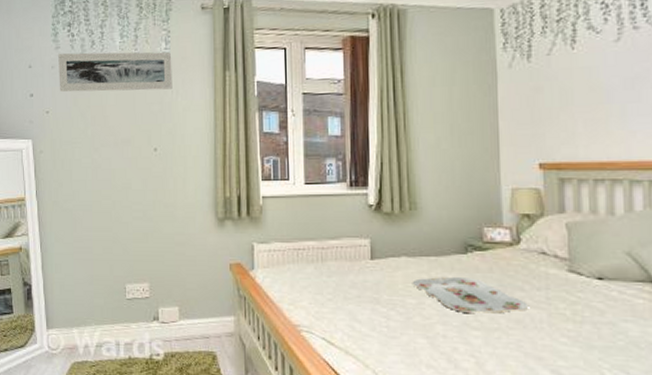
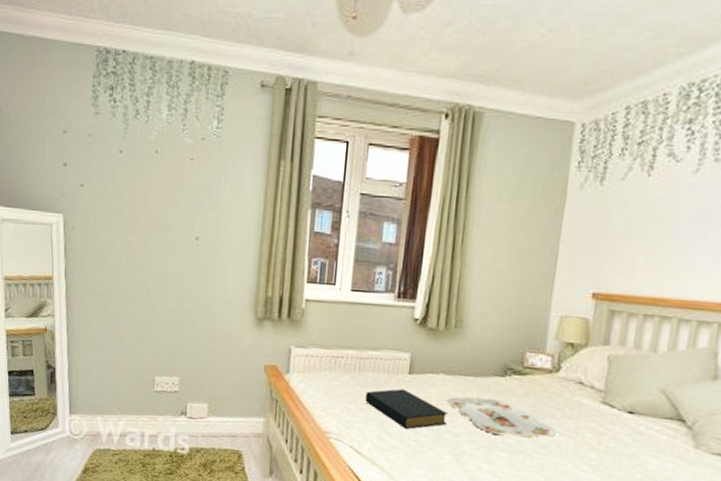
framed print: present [58,51,173,92] -> none [96,120,224,174]
hardback book: none [331,275,416,315] -> present [365,388,448,429]

